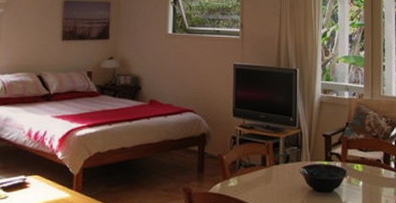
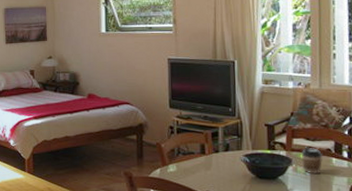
coffee cup: none [354,158,374,185] -> present [301,147,323,173]

